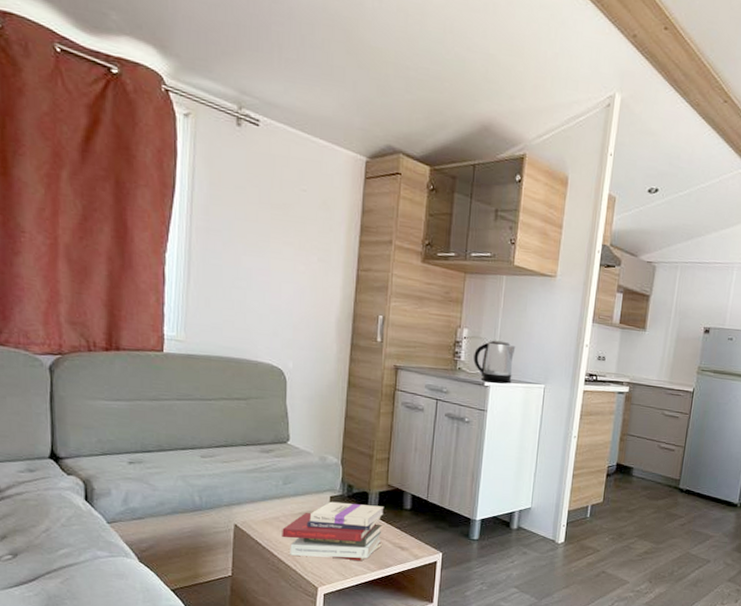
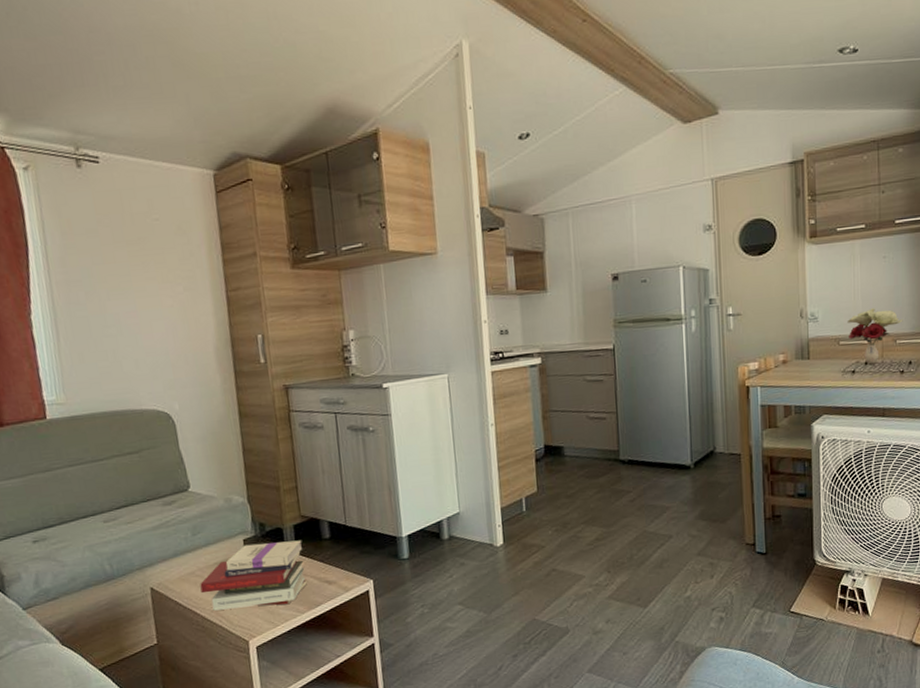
kettle: present [473,340,516,384] -> none [365,335,412,385]

